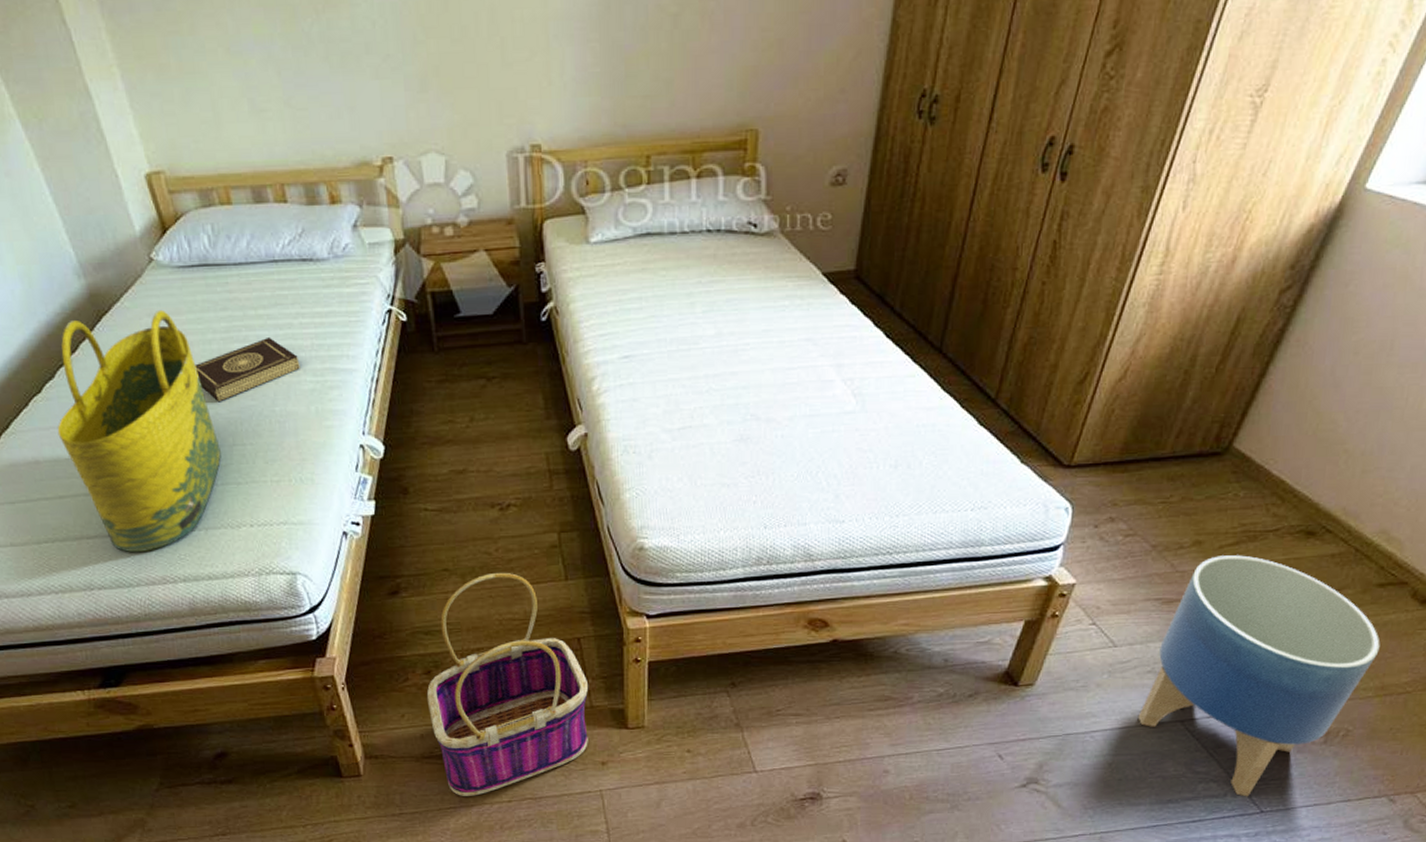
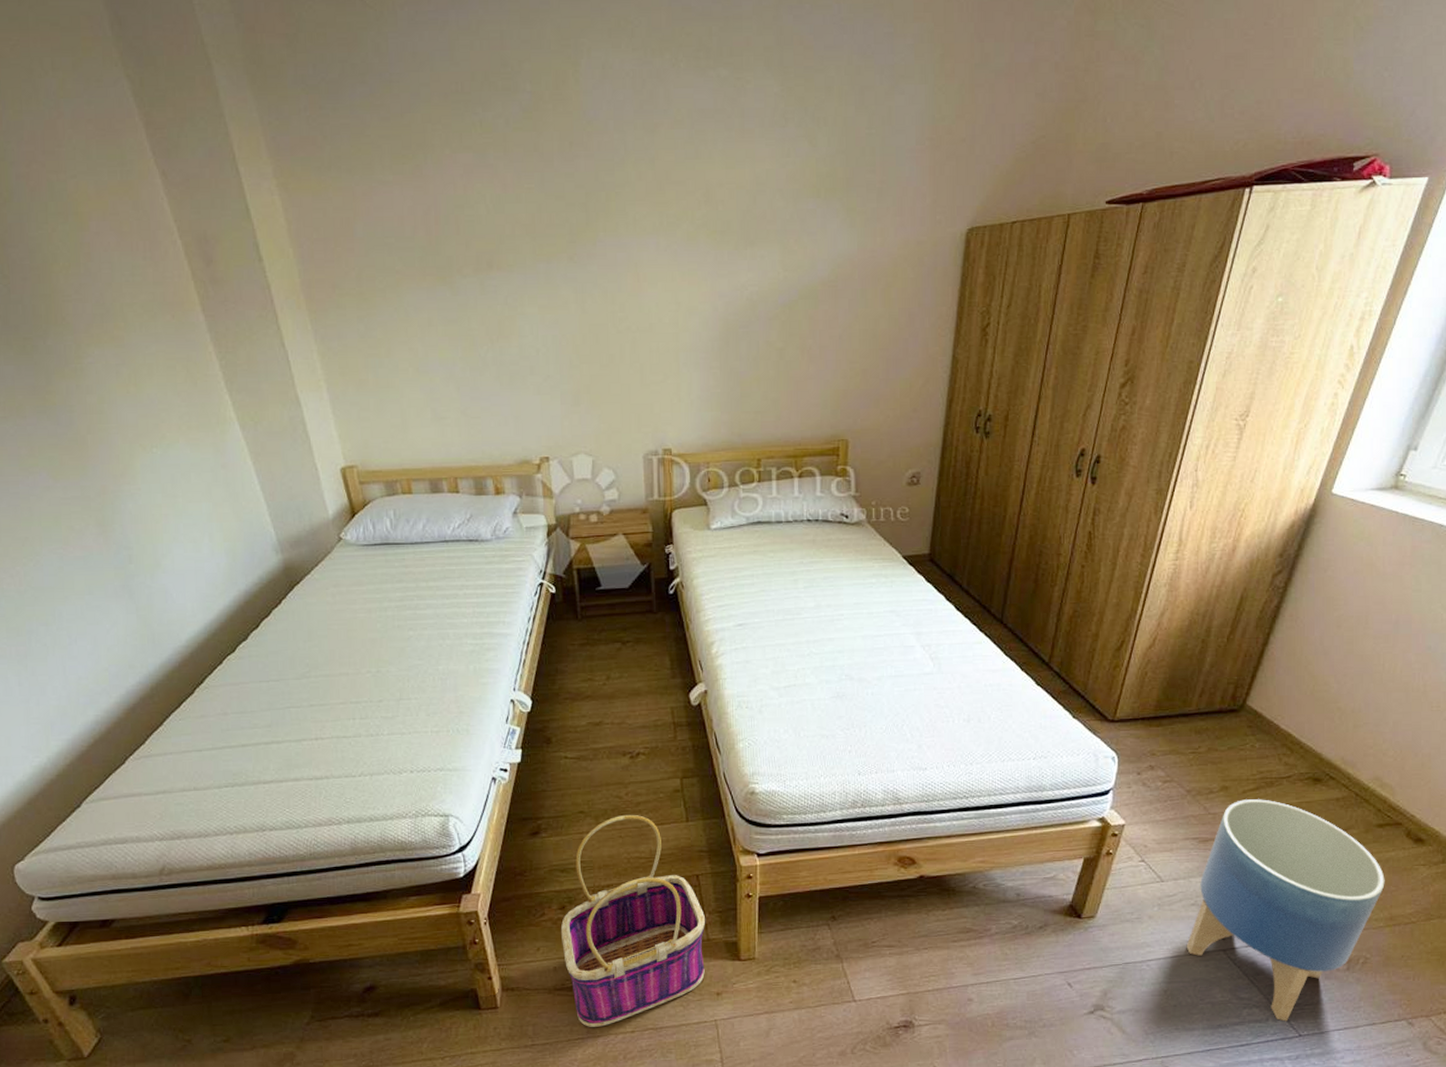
tote bag: present [57,309,221,552] -> none [246,581,389,796]
book: present [195,336,300,402] -> none [371,605,462,662]

